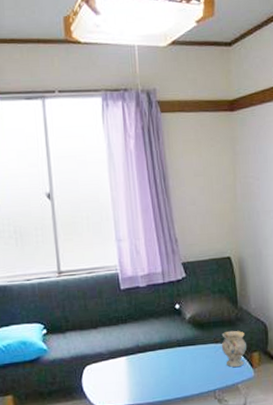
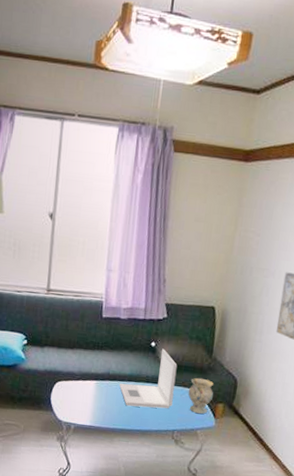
laptop: none [150,308,208,376] -> present [119,348,178,409]

